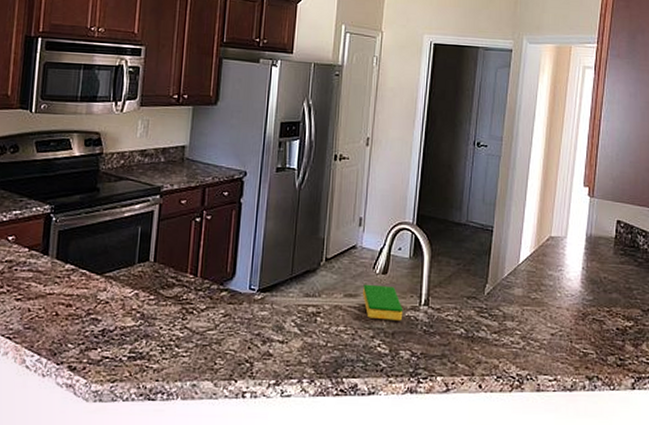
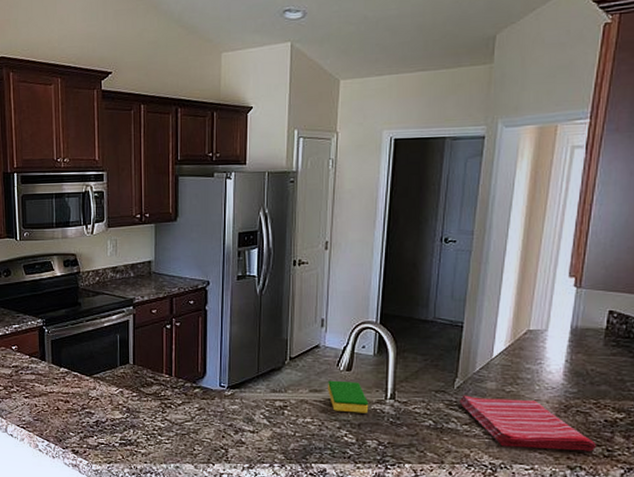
dish towel: none [488,302,610,361] -> present [459,395,596,452]

